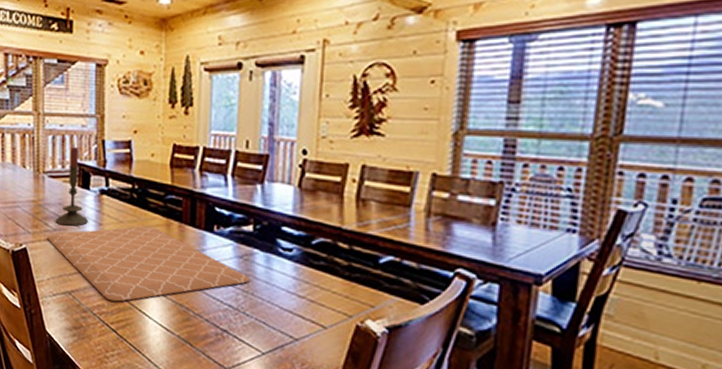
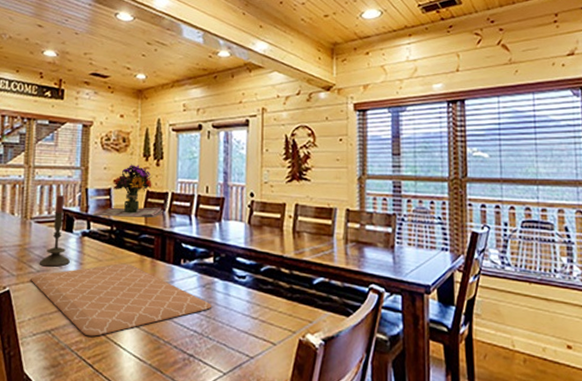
flower arrangement: none [111,111,193,176] -> present [92,163,163,218]

